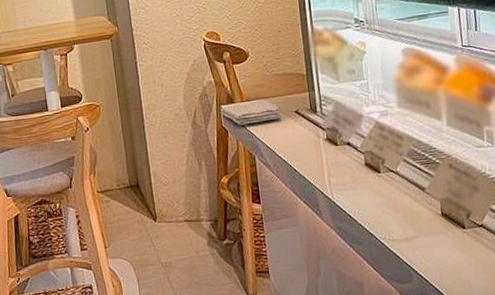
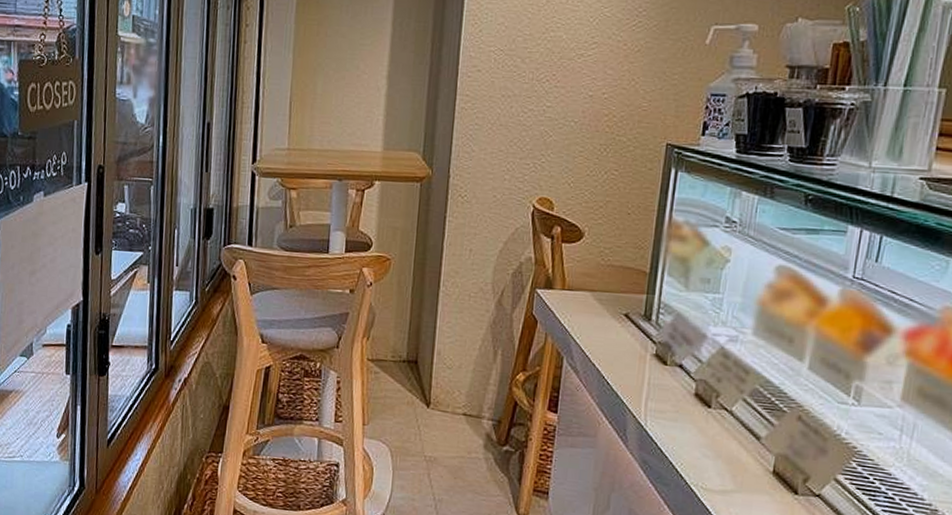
washcloth: present [220,100,282,126] -> none [534,290,608,319]

